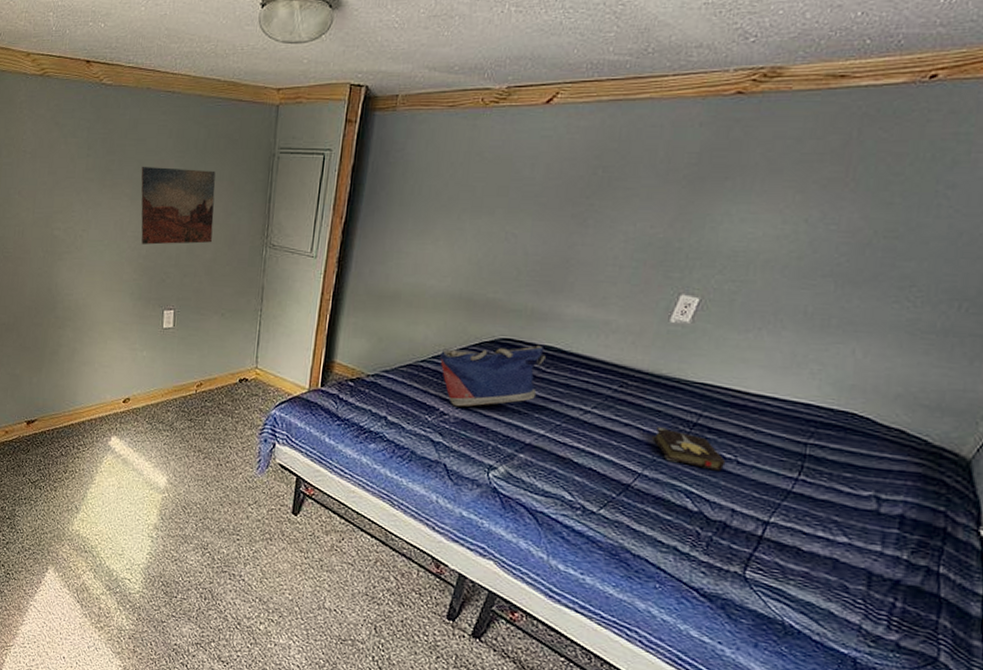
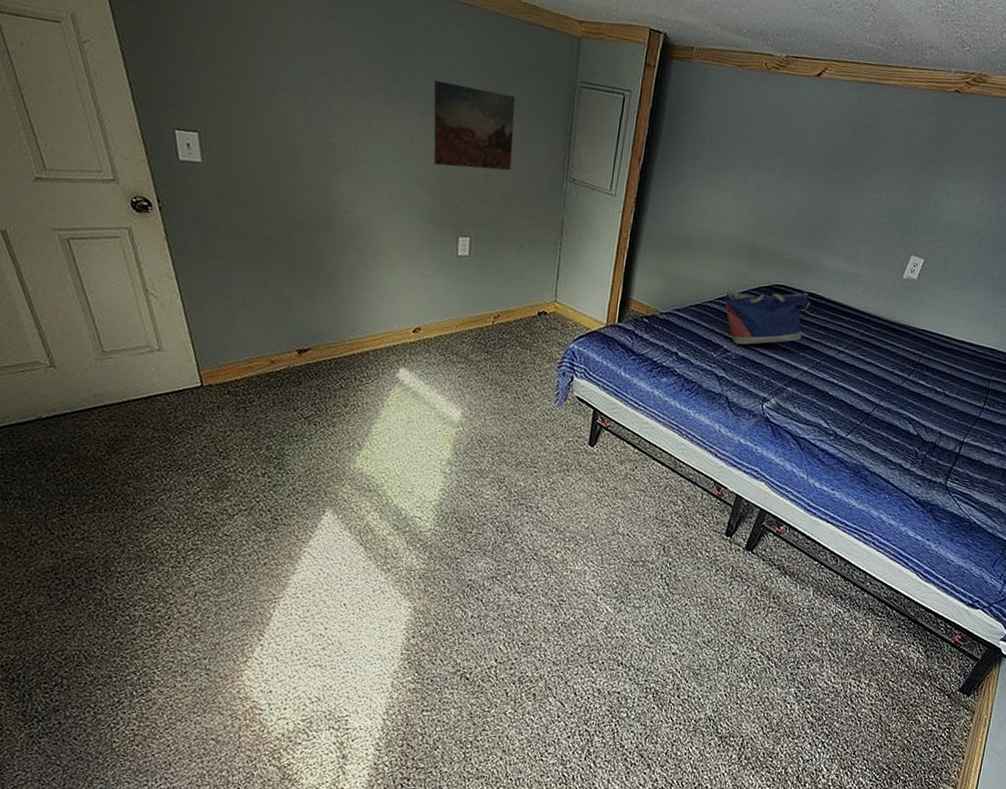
hardback book: present [651,427,726,471] -> none [886,365,937,402]

